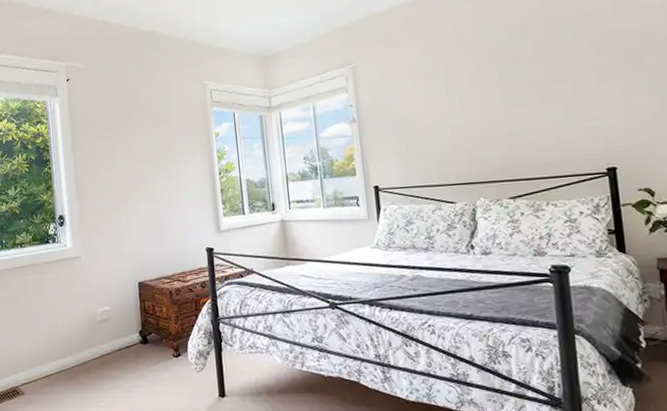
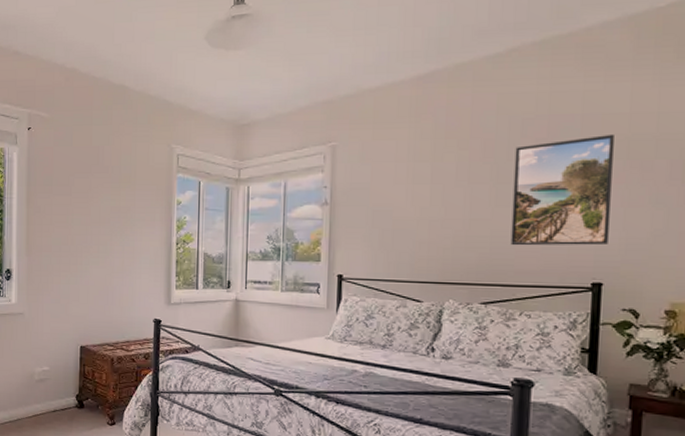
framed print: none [518,31,615,142] -> present [510,134,614,246]

